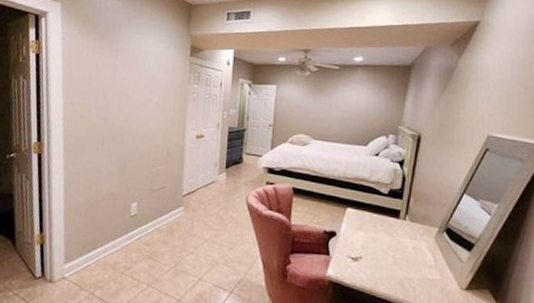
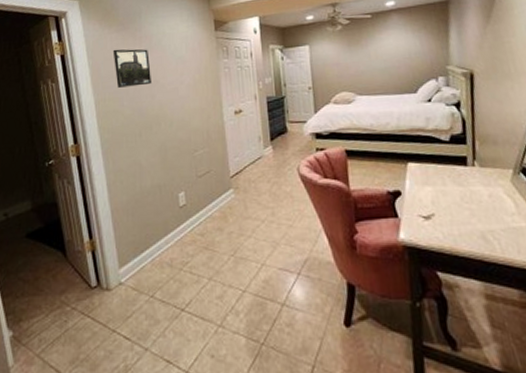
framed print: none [87,57,123,97] -> present [113,49,151,88]

